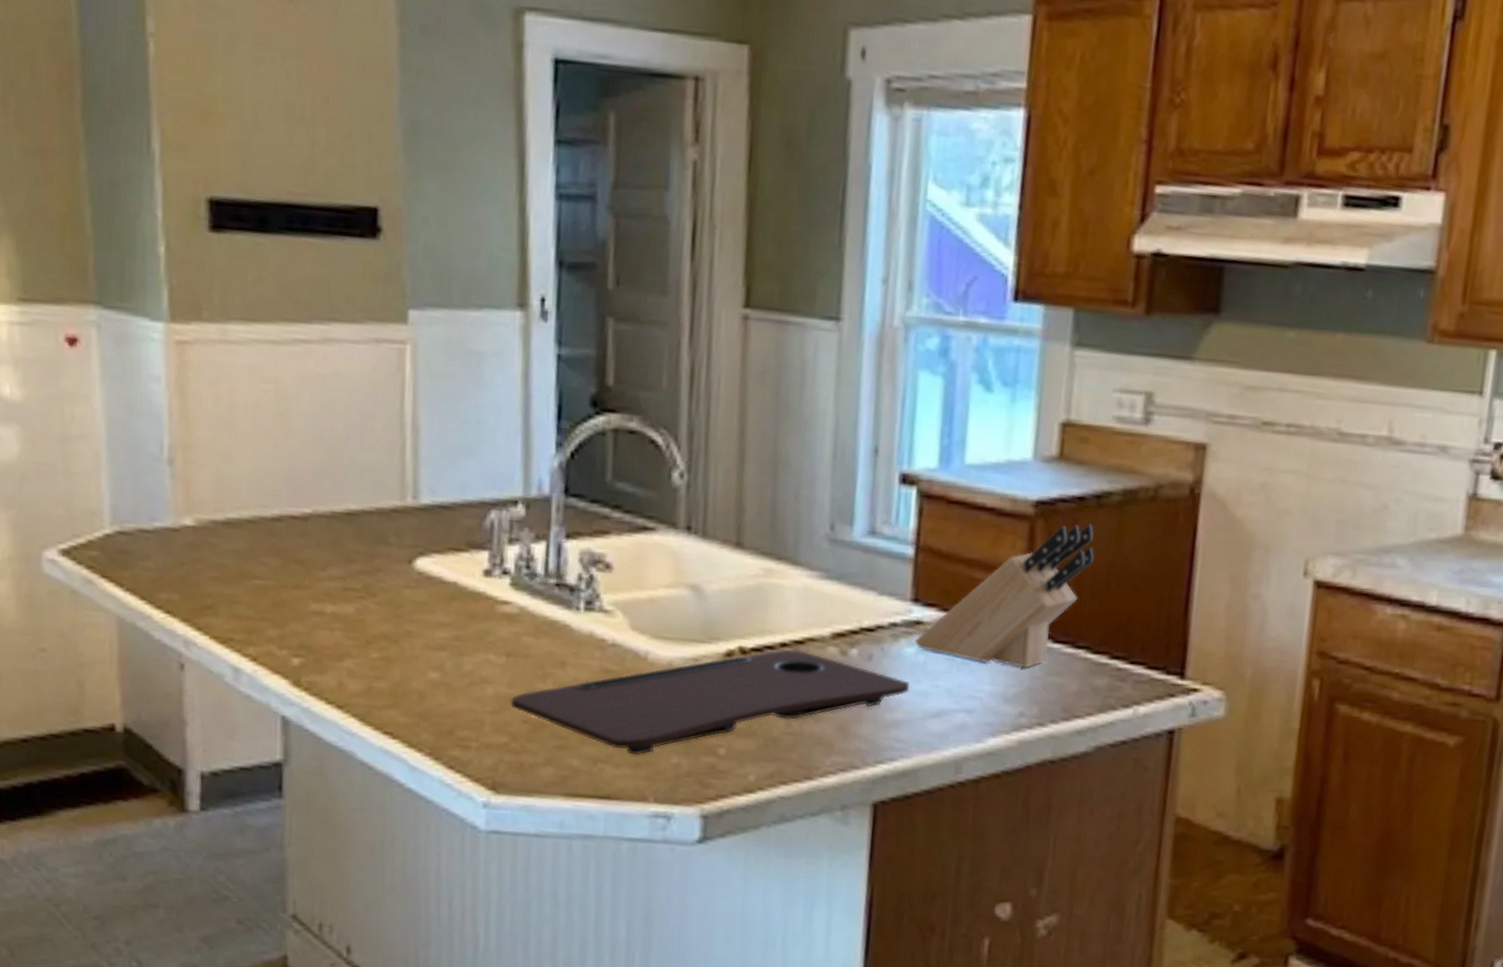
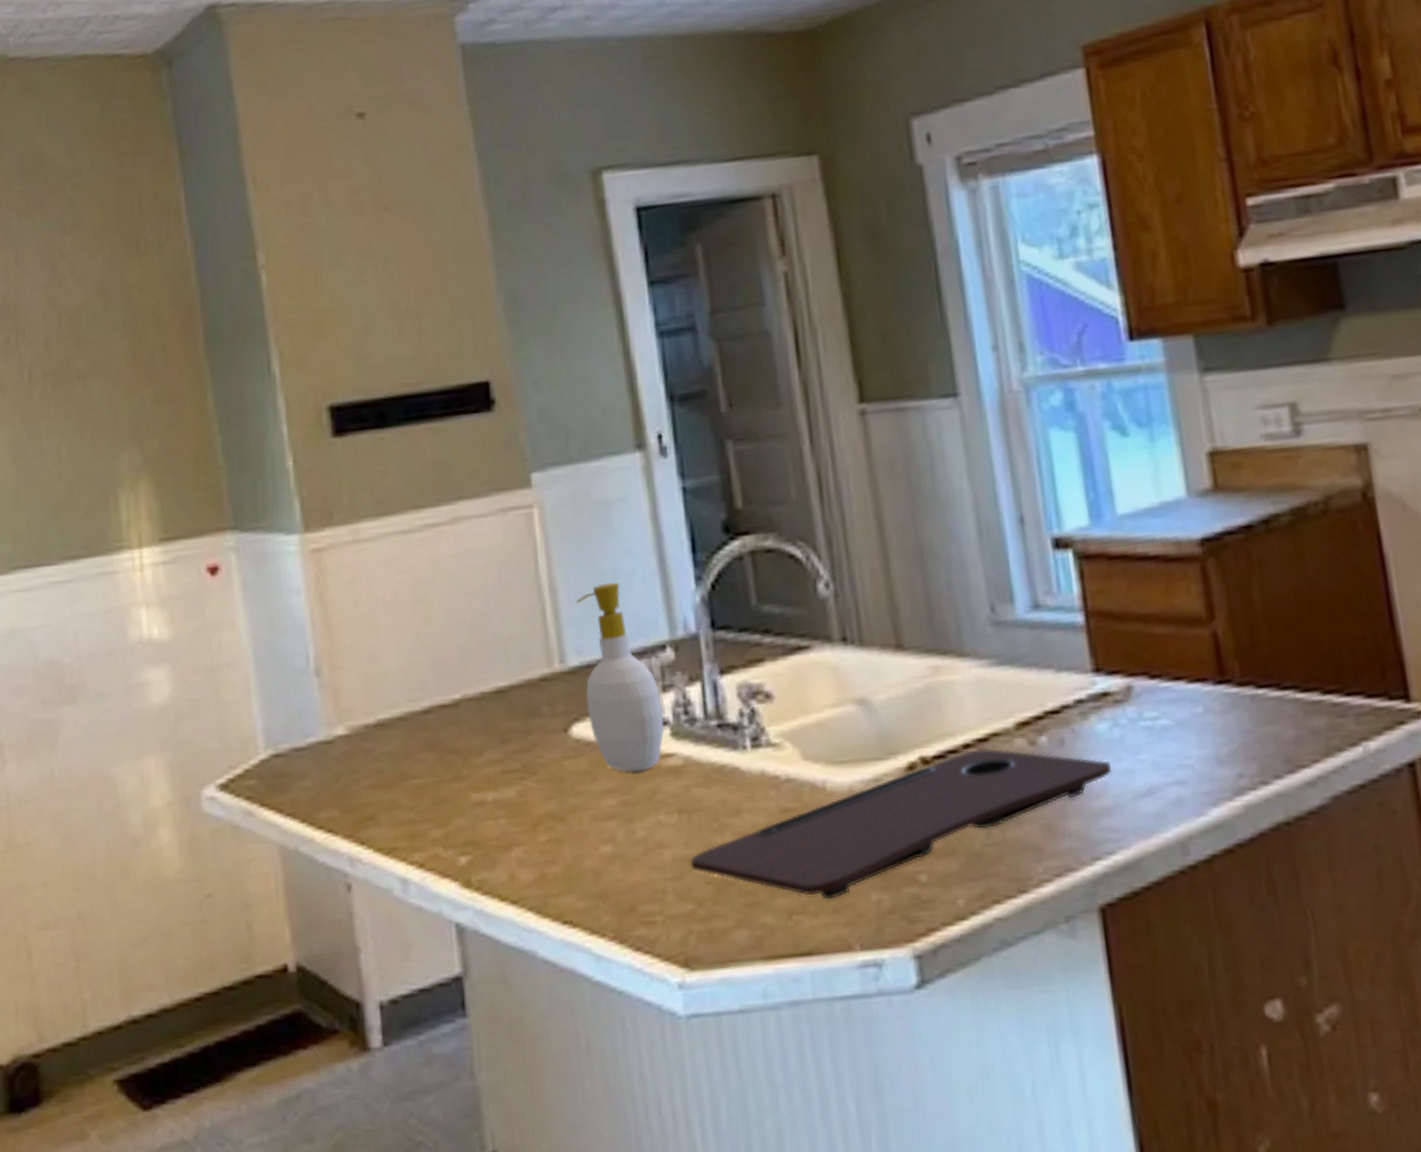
soap bottle: none [433,431,506,612] -> present [576,582,664,772]
knife block: present [914,525,1095,668] -> none [1105,553,1279,725]

